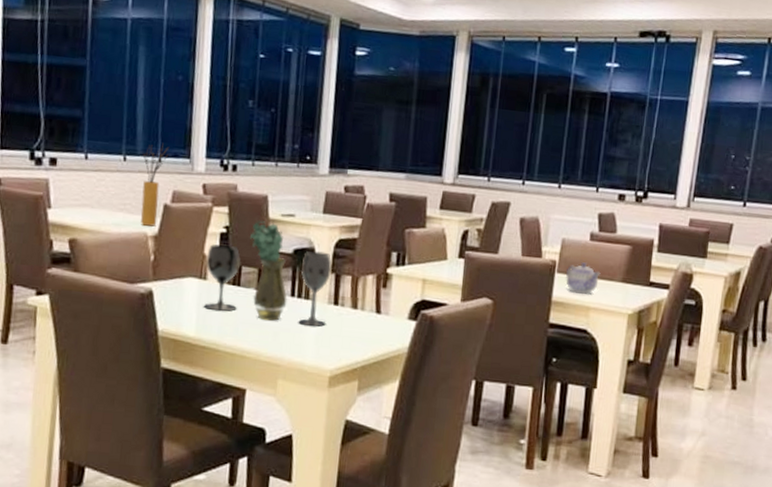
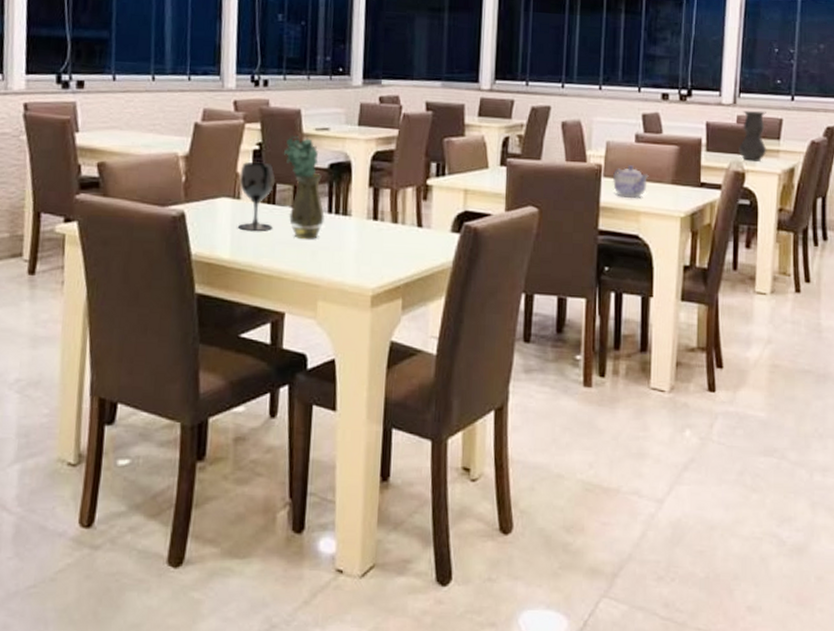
vase: present [140,142,170,227] -> none [171,60,199,146]
wine glass: present [298,251,333,327] -> none [336,165,371,244]
vase: none [688,214,718,264] -> present [739,110,767,162]

